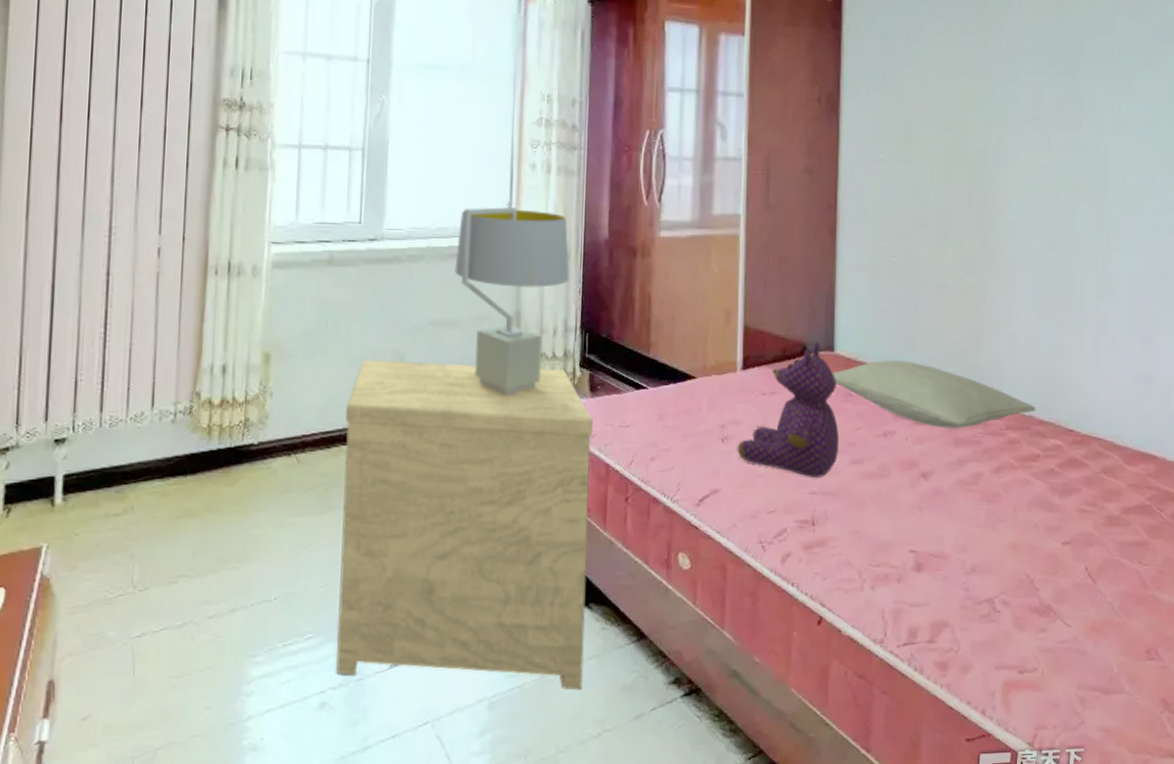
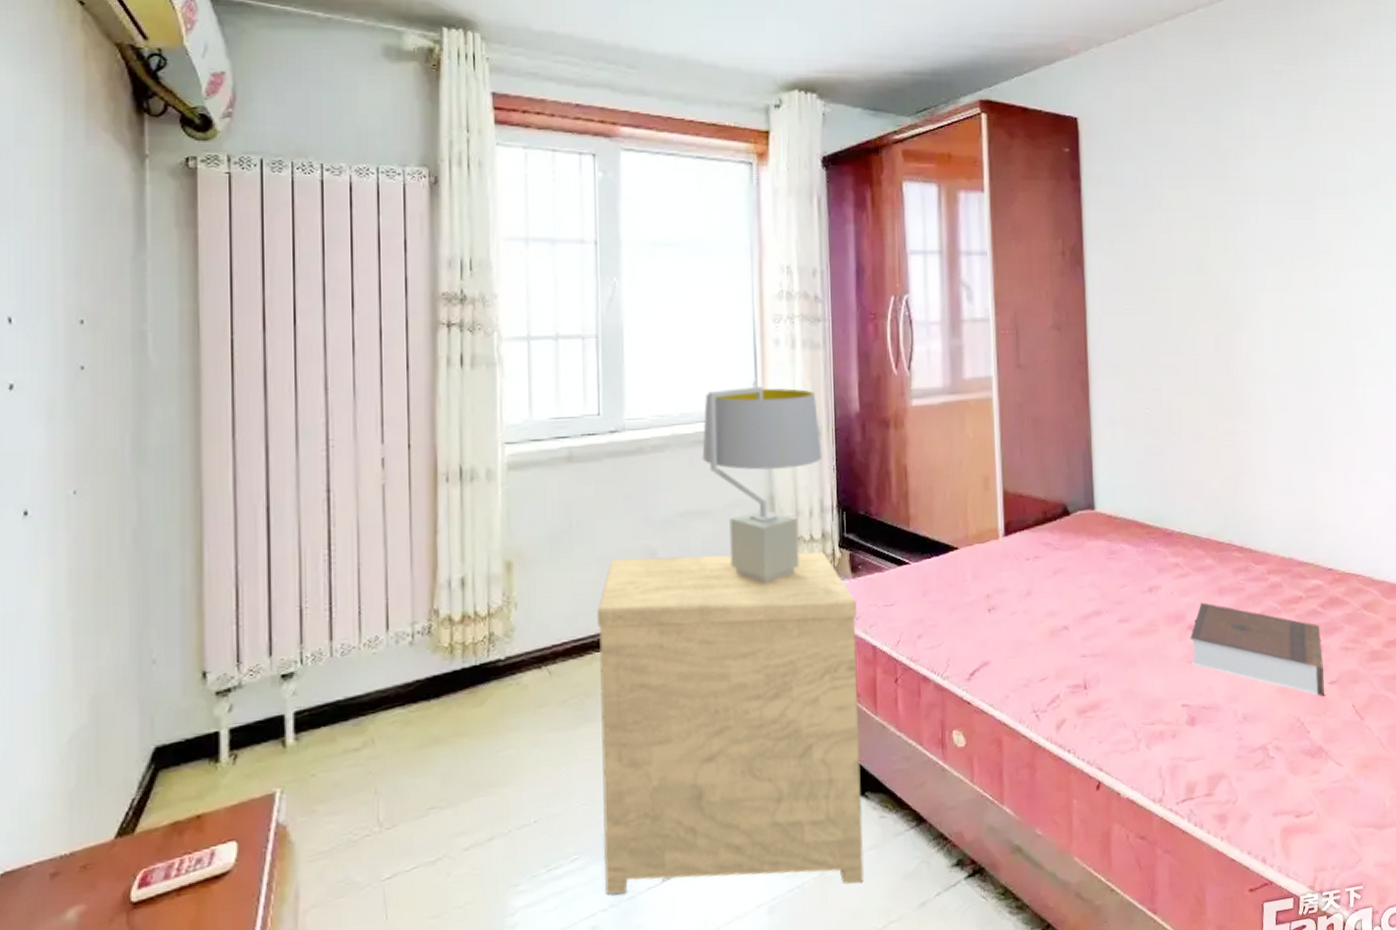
teddy bear: present [737,341,840,477] -> none [1004,501,1106,640]
pillow: present [832,359,1036,429] -> none [1094,512,1295,579]
book: none [922,451,1058,557] -> present [1190,602,1324,697]

